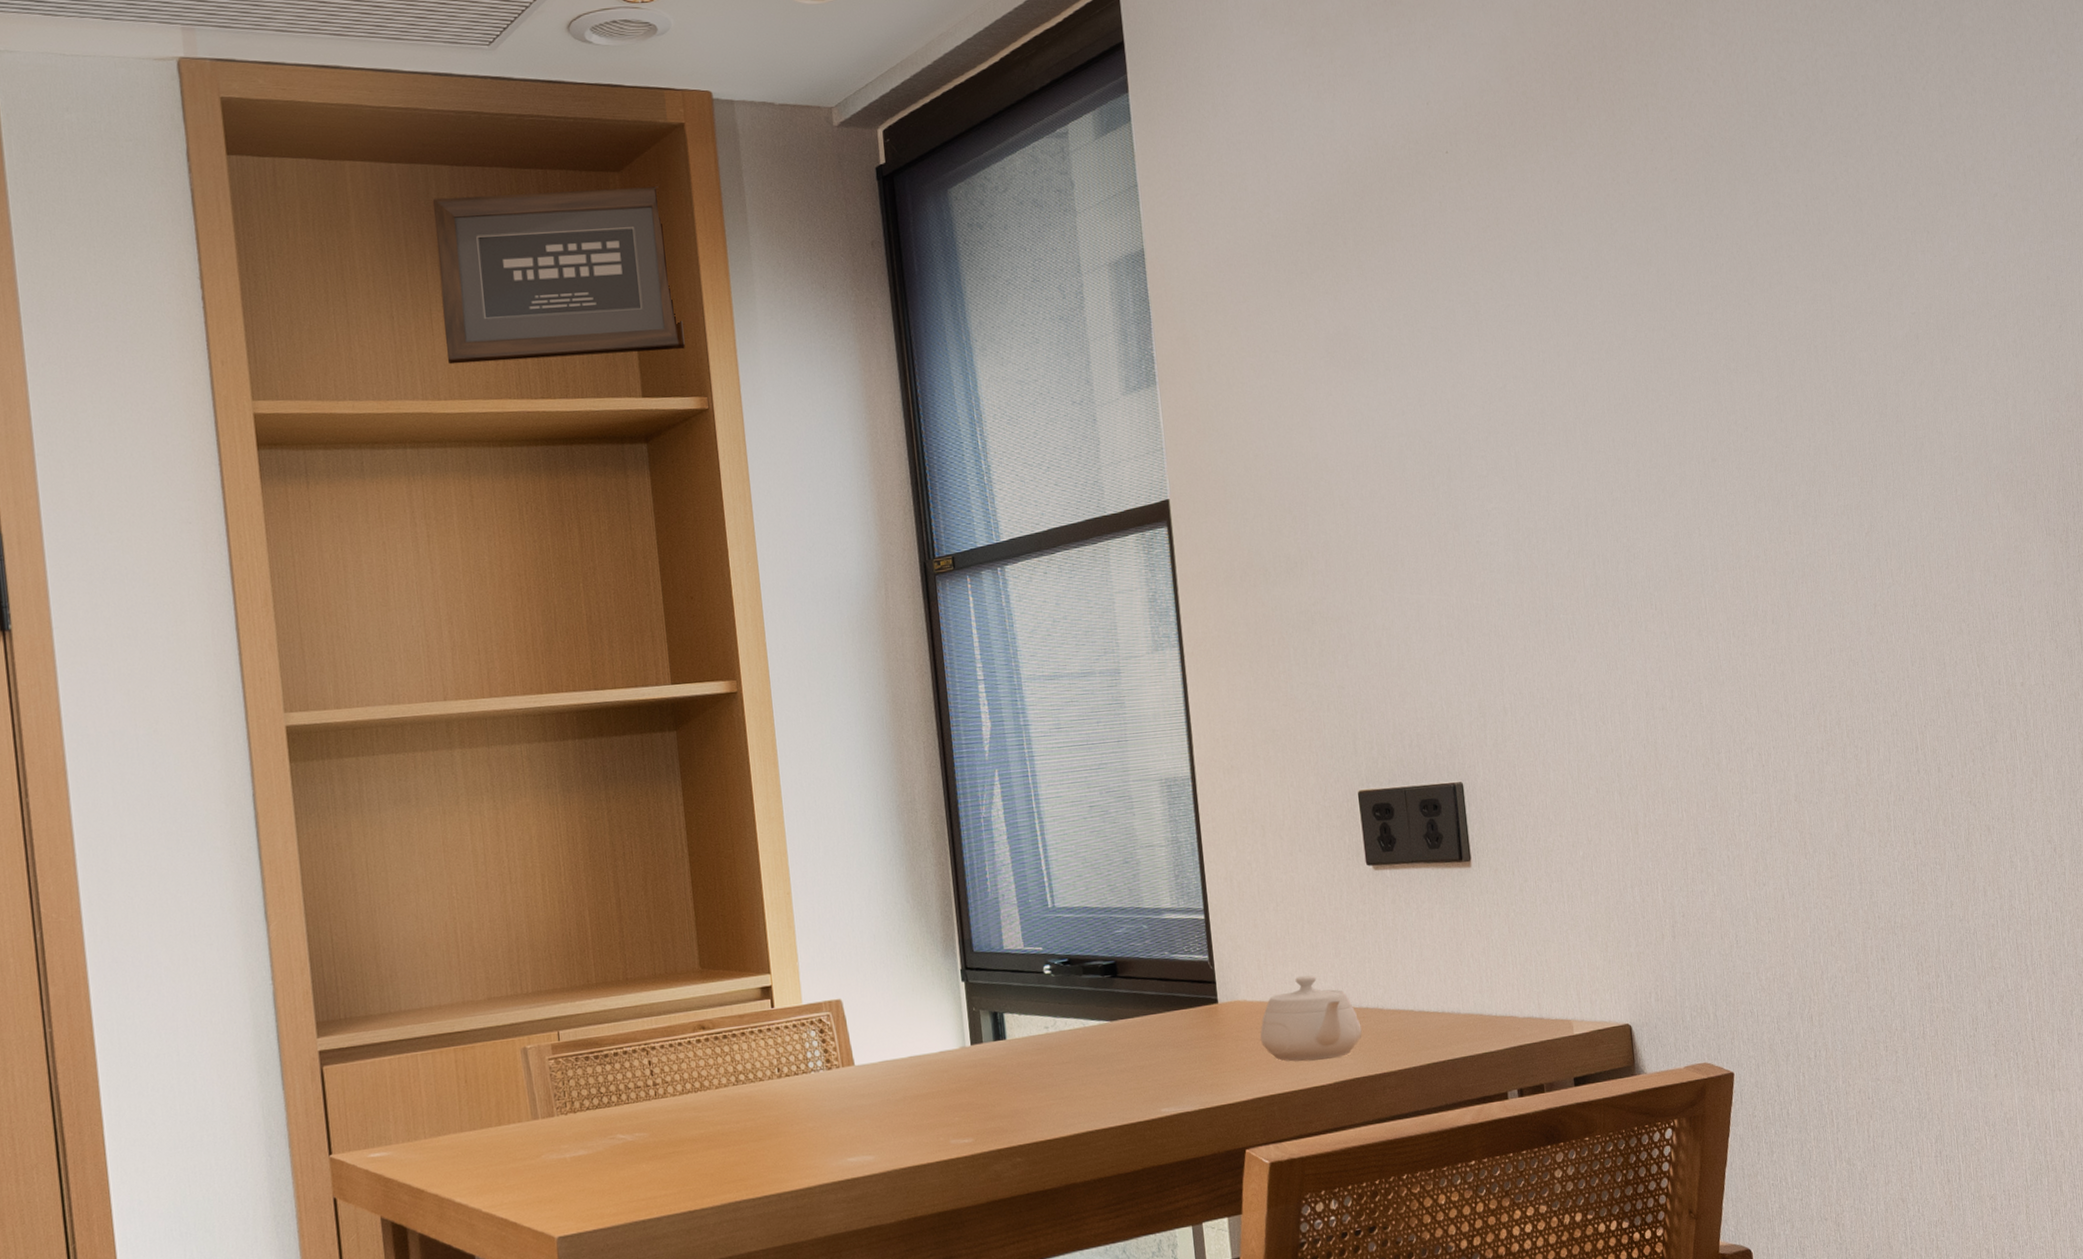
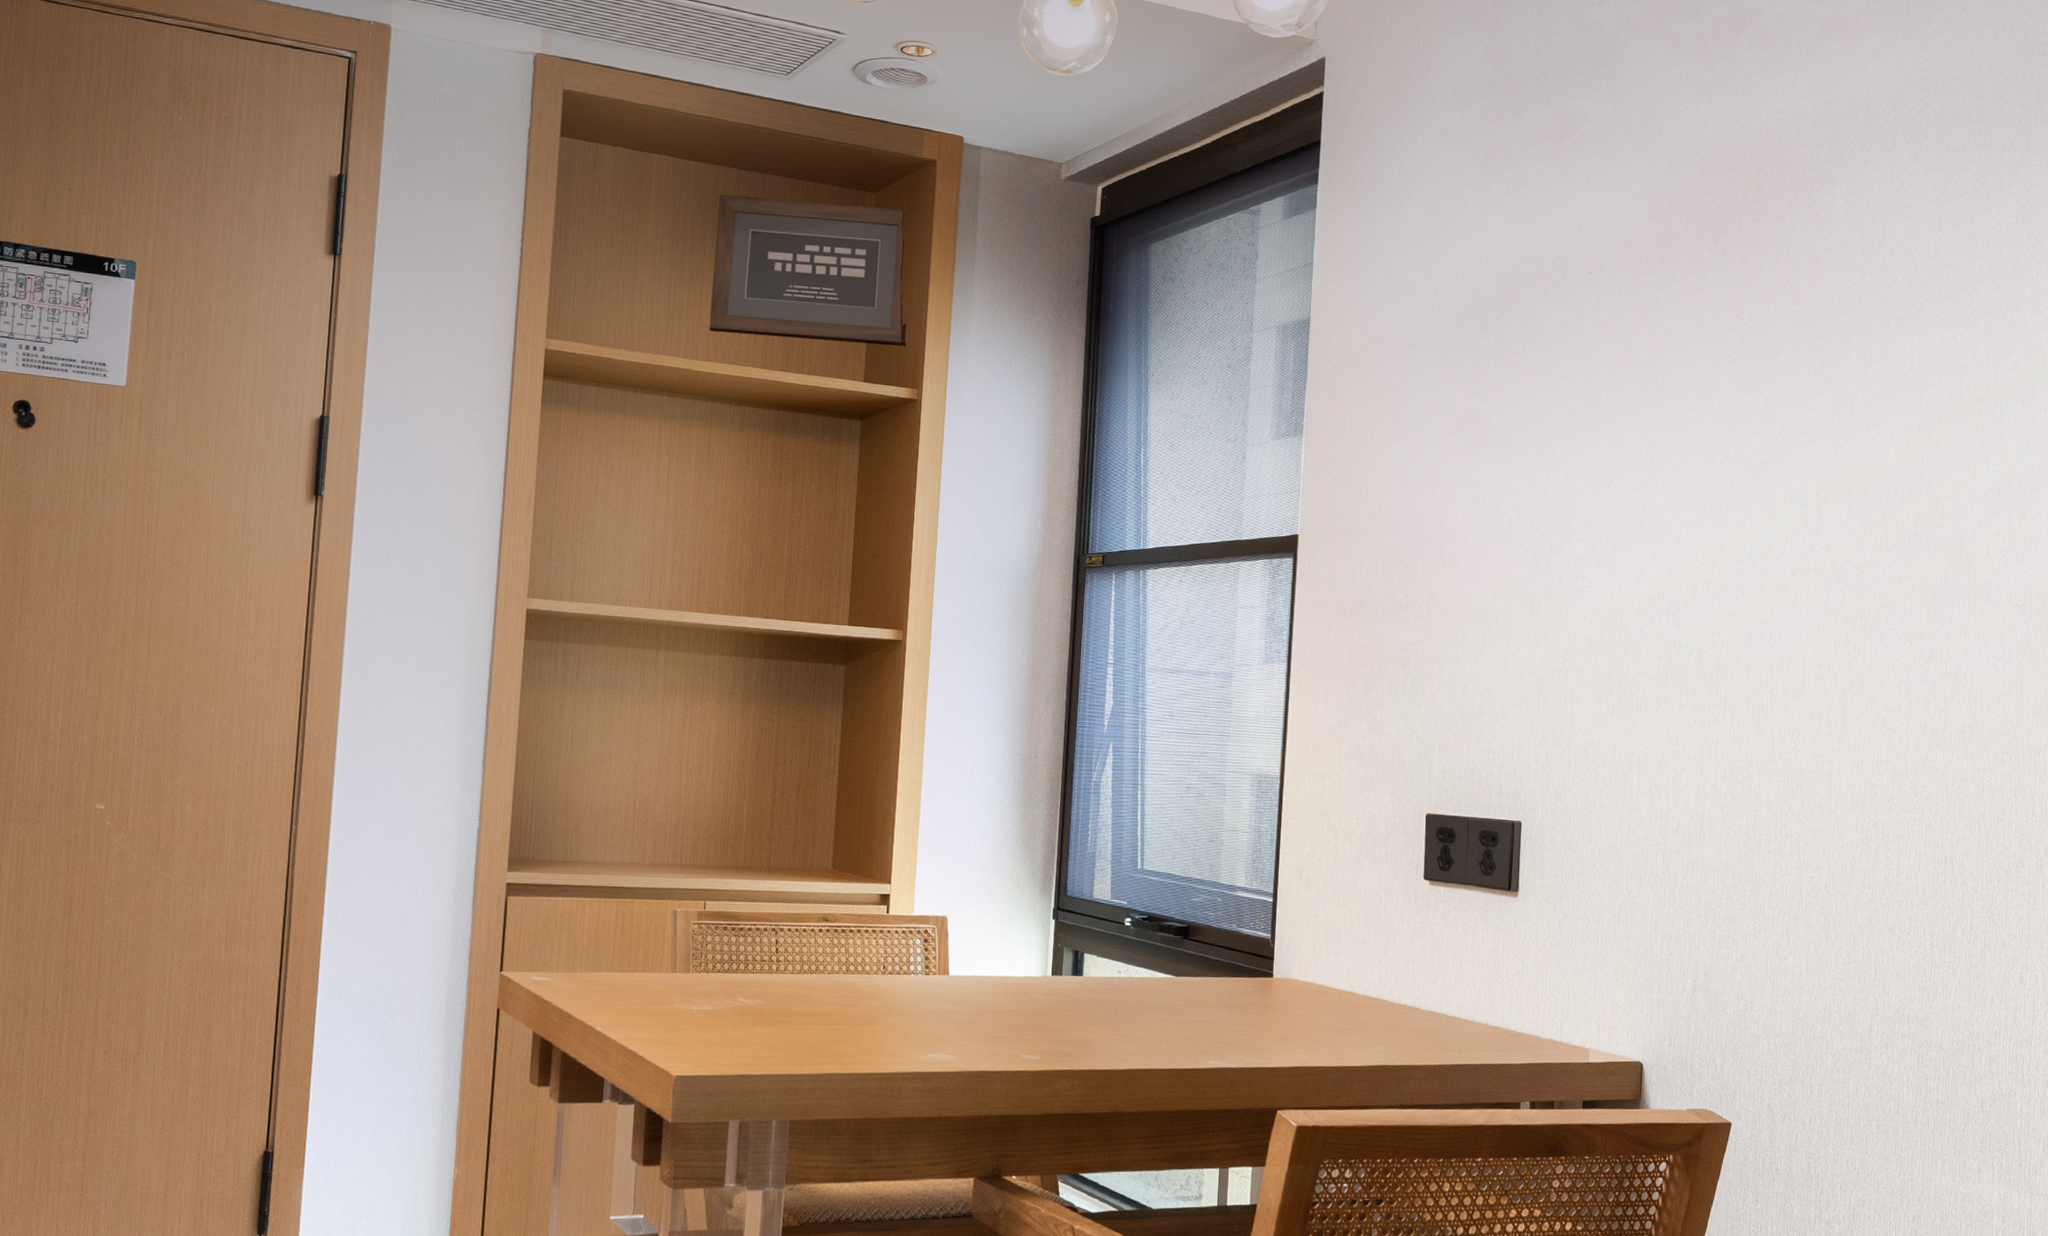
teapot: present [1260,975,1362,1062] -> none [1305,966,1397,1045]

